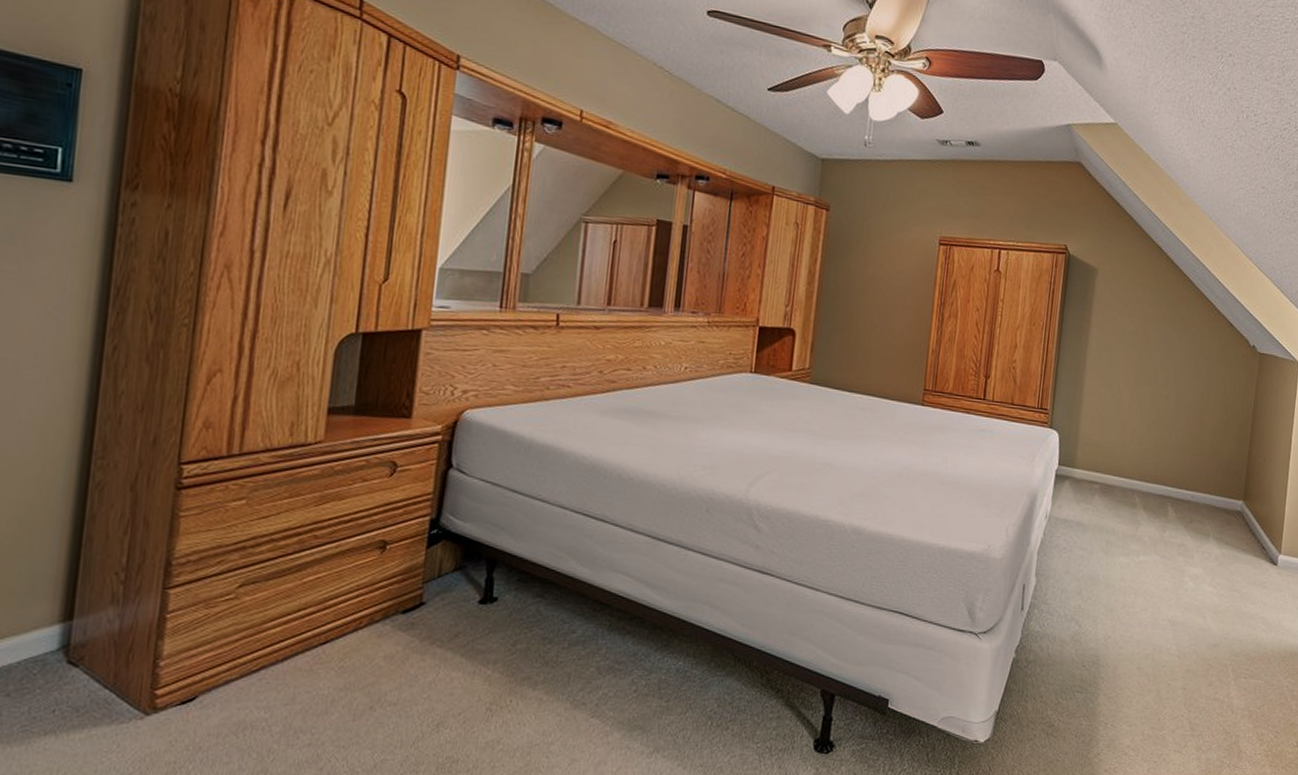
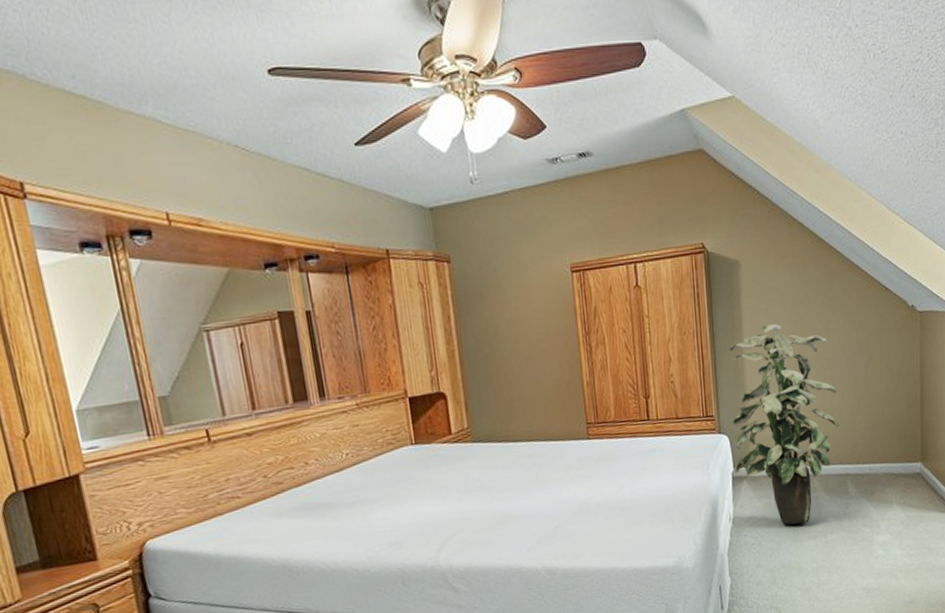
indoor plant: none [1059,333,1171,538] -> present [729,323,840,525]

